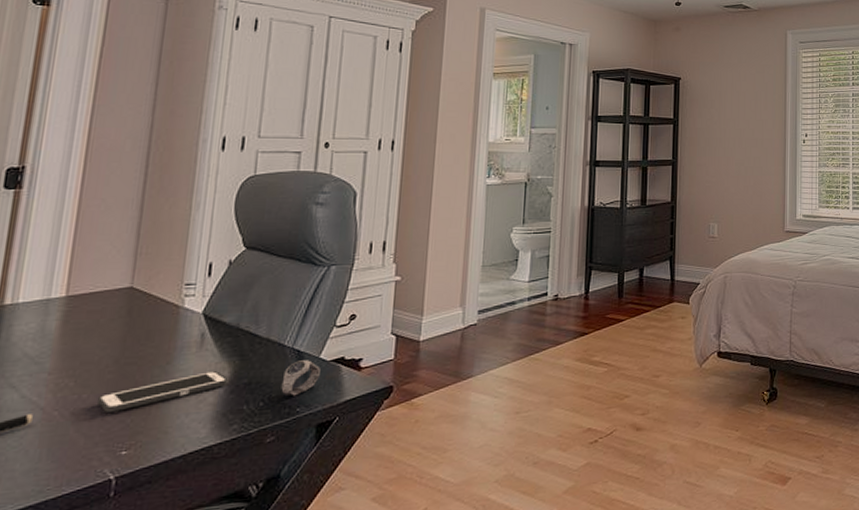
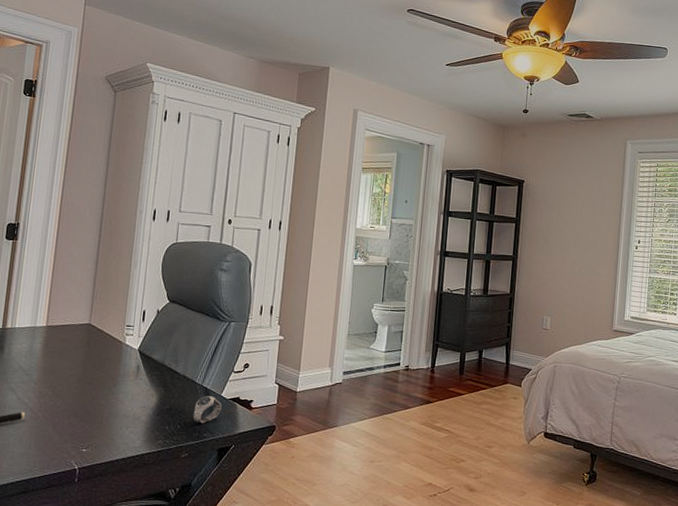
cell phone: present [96,371,228,414] -> none [66,396,156,419]

